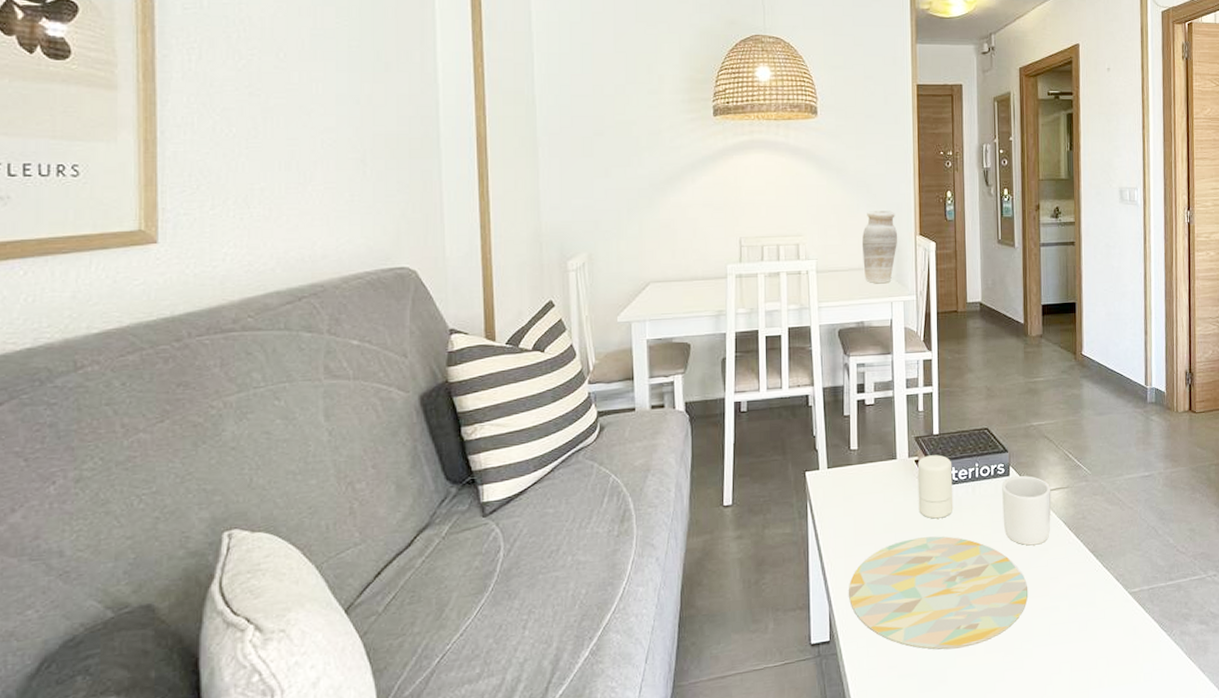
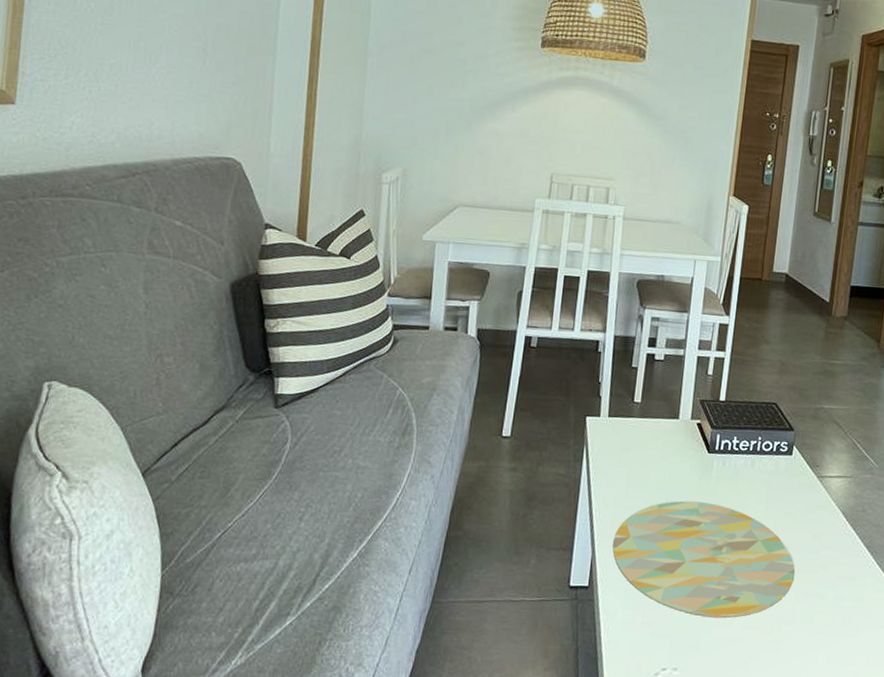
vase: present [861,211,898,284] -> none [671,164,711,241]
candle: present [917,455,954,519] -> none [694,420,735,486]
mug: present [1002,475,1051,546] -> none [778,456,834,530]

